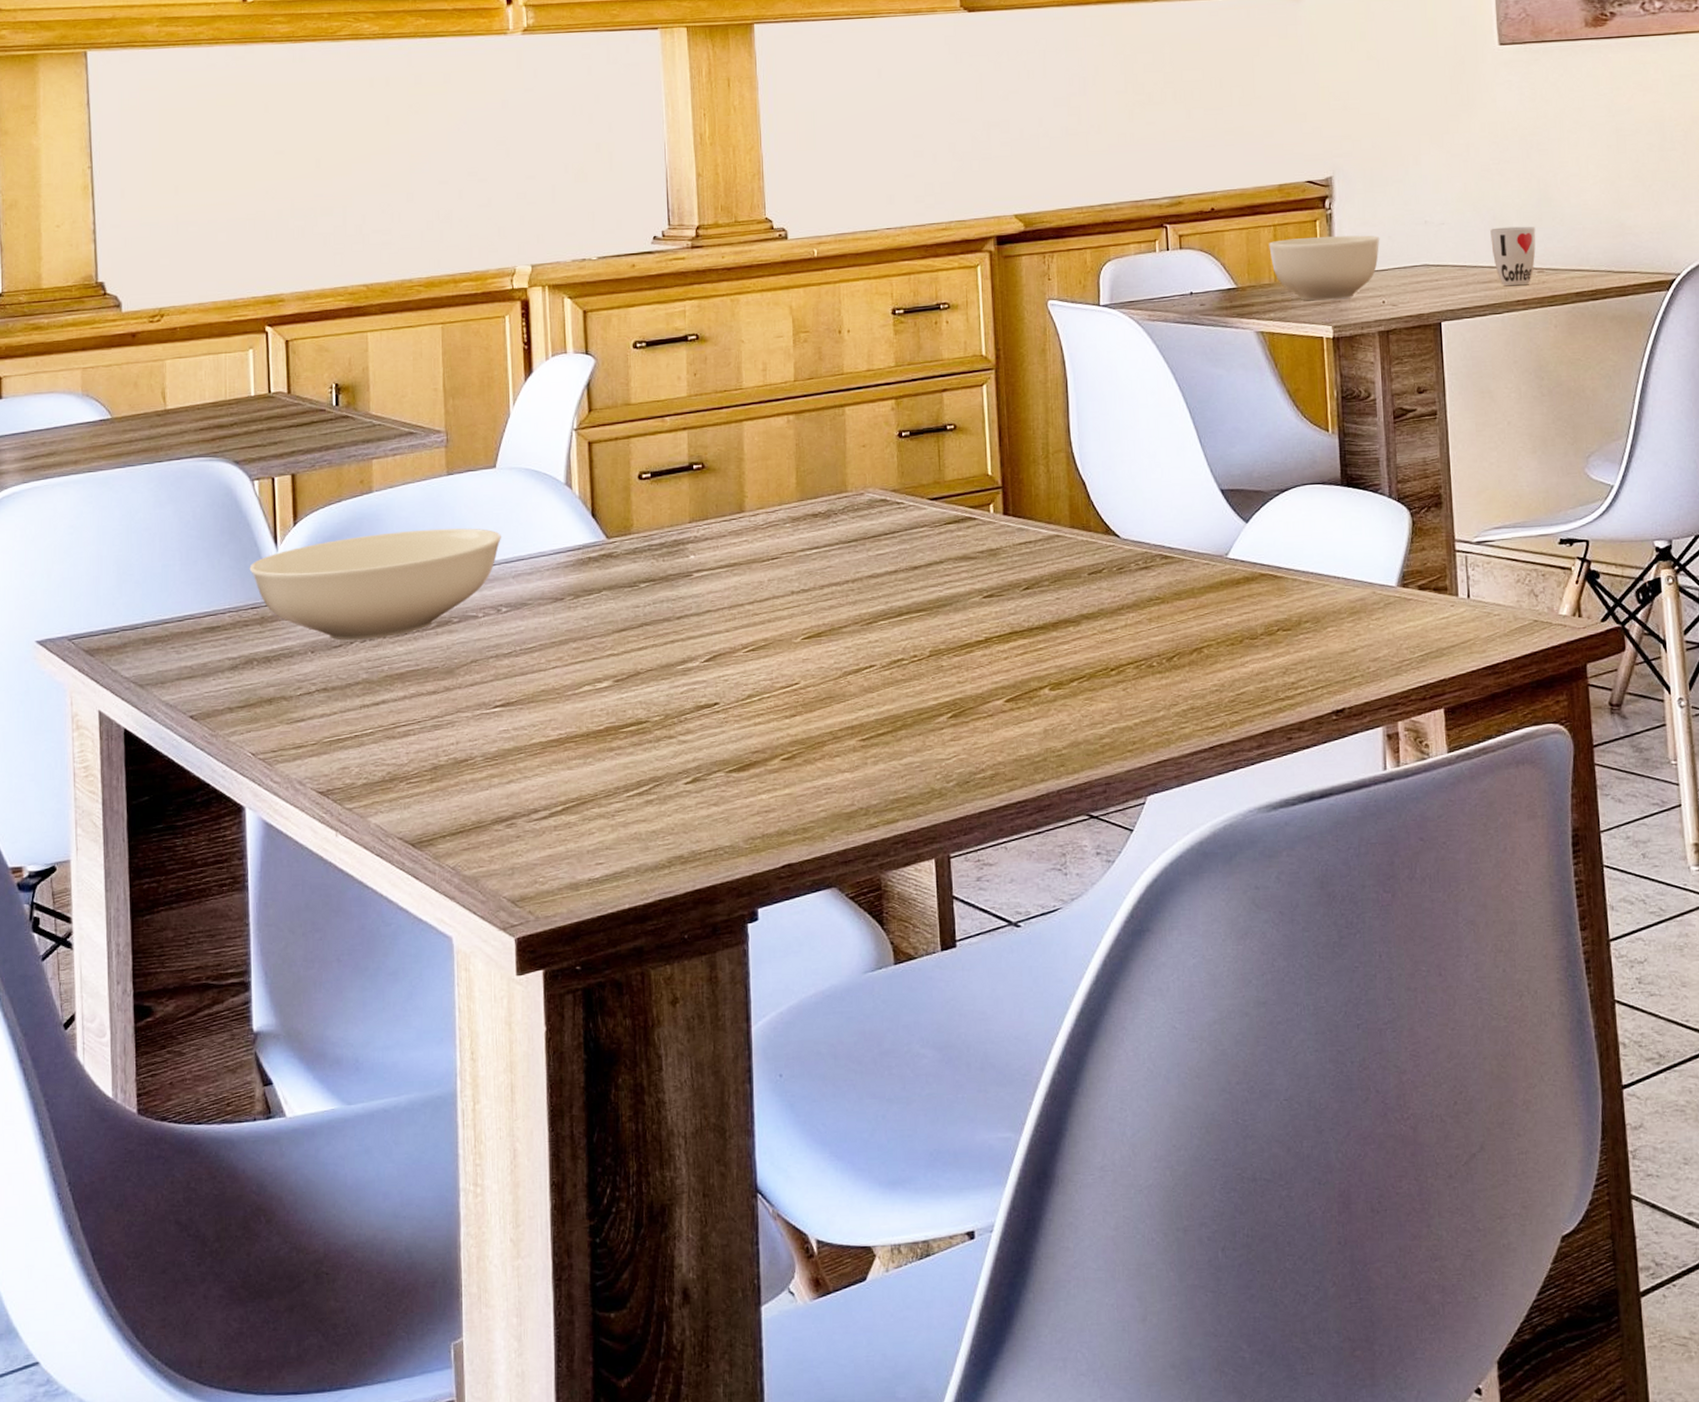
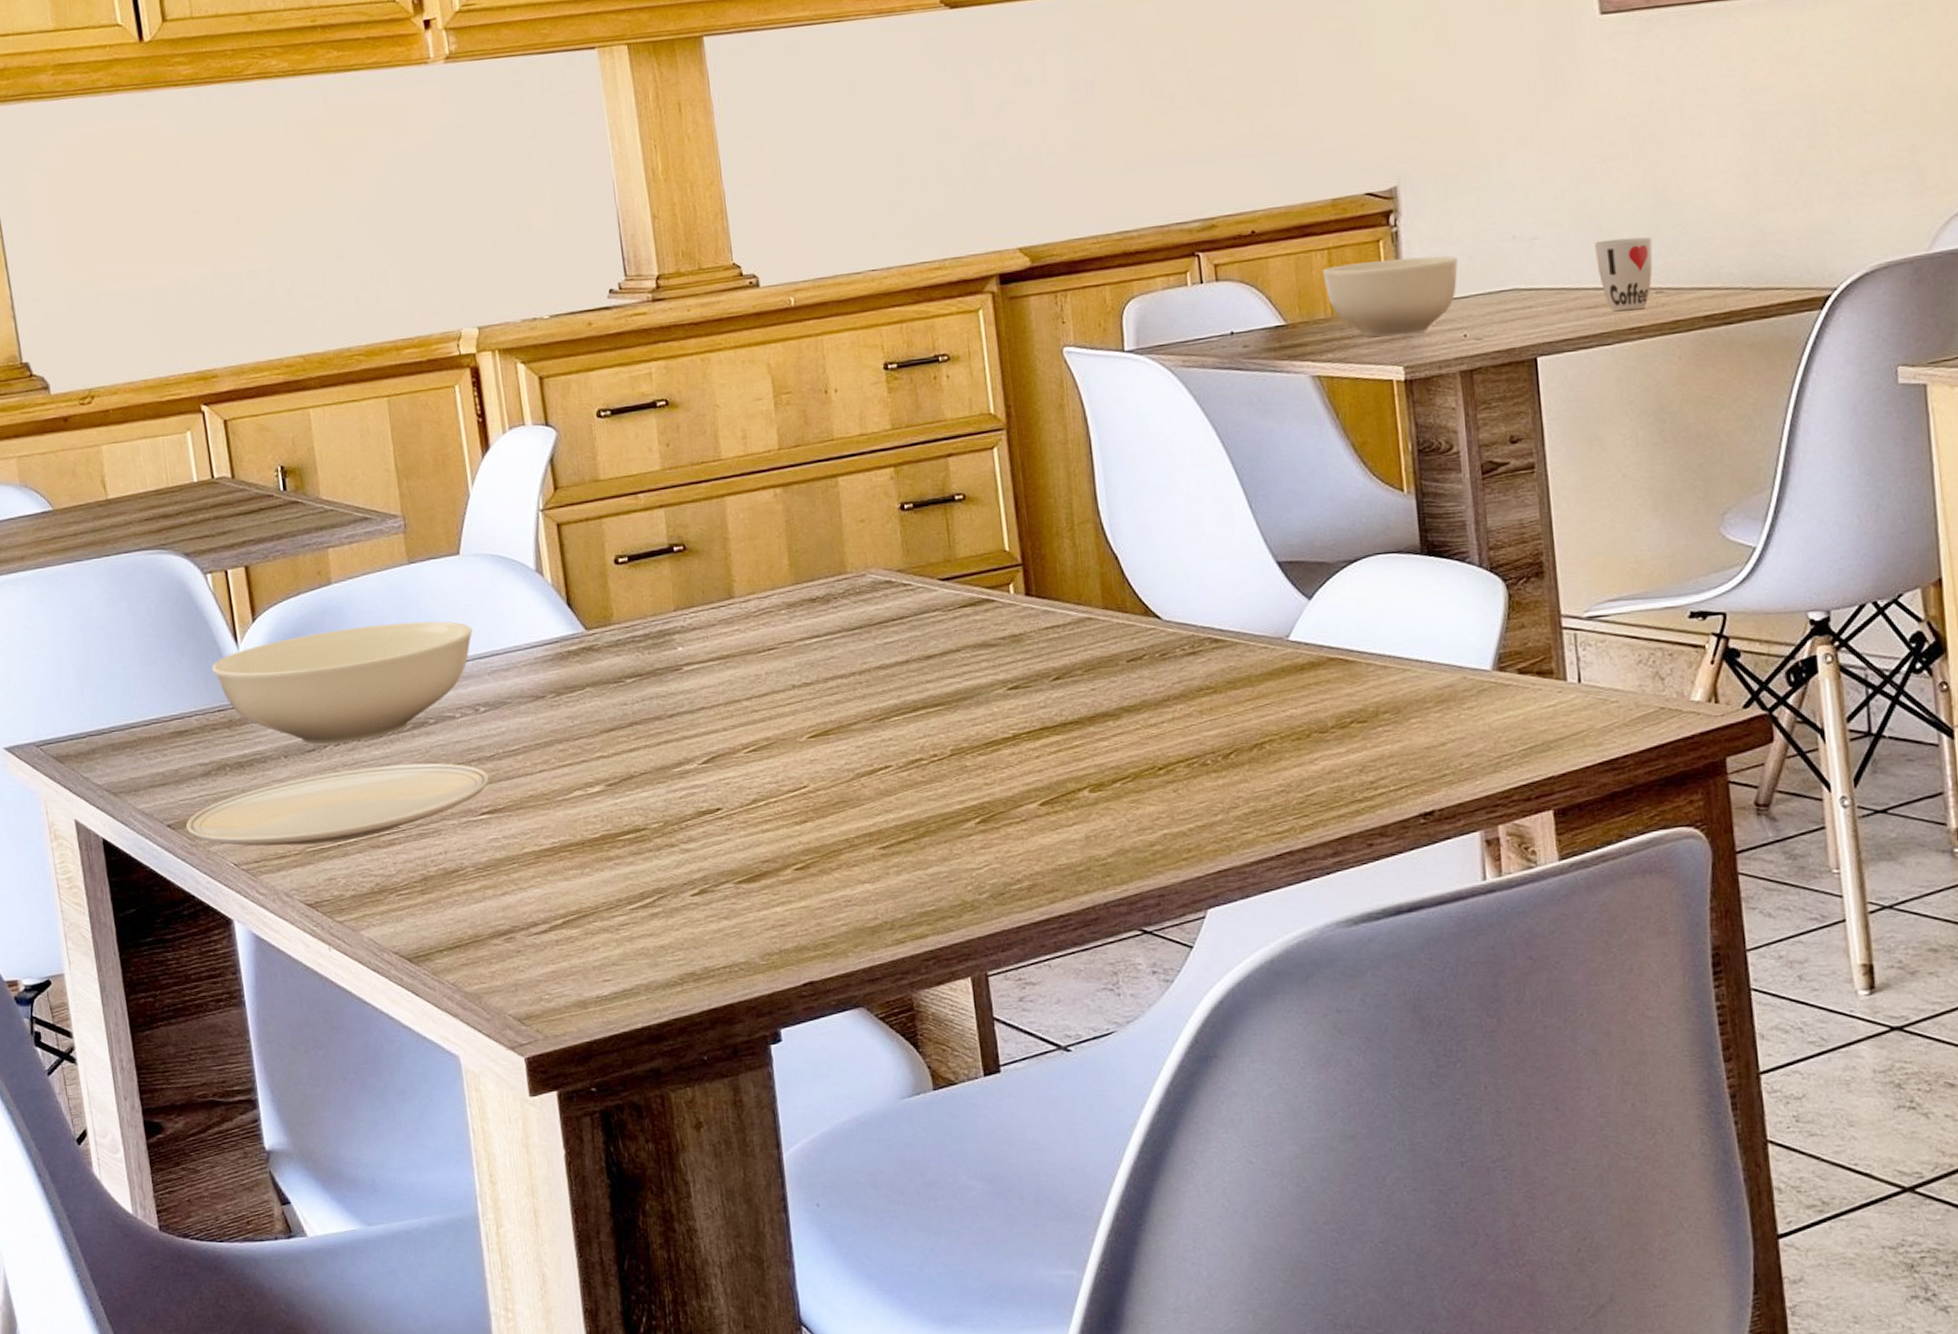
plate: none [208,659,505,737] -> present [185,762,489,846]

